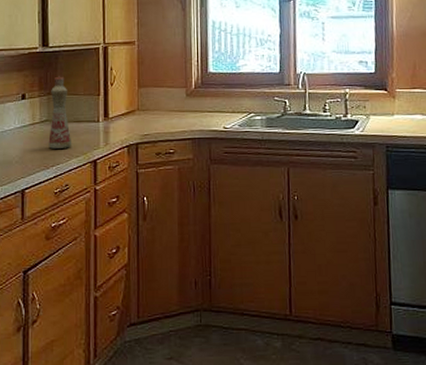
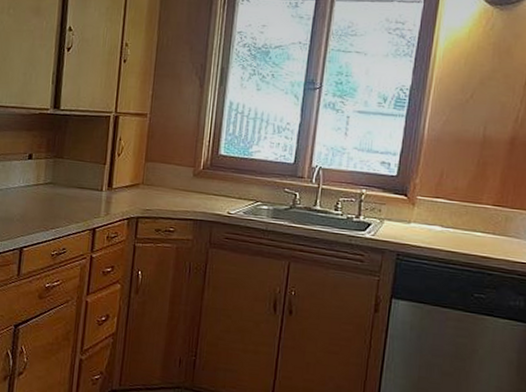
bottle: present [48,76,72,149] -> none [50,140,74,213]

